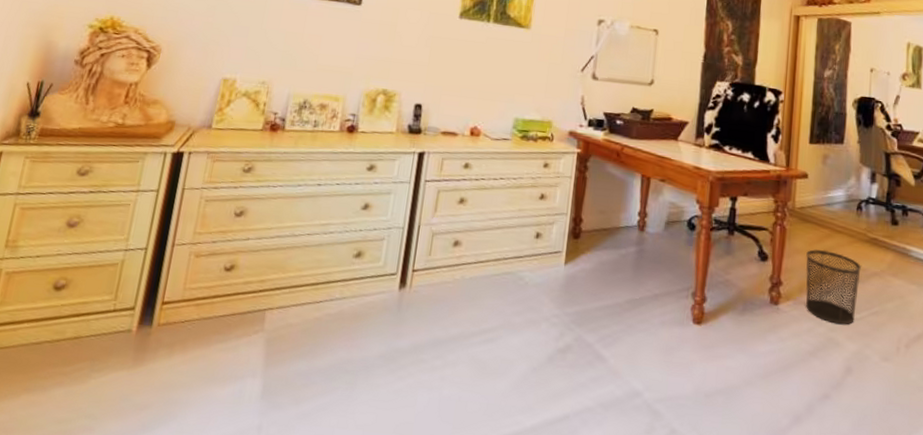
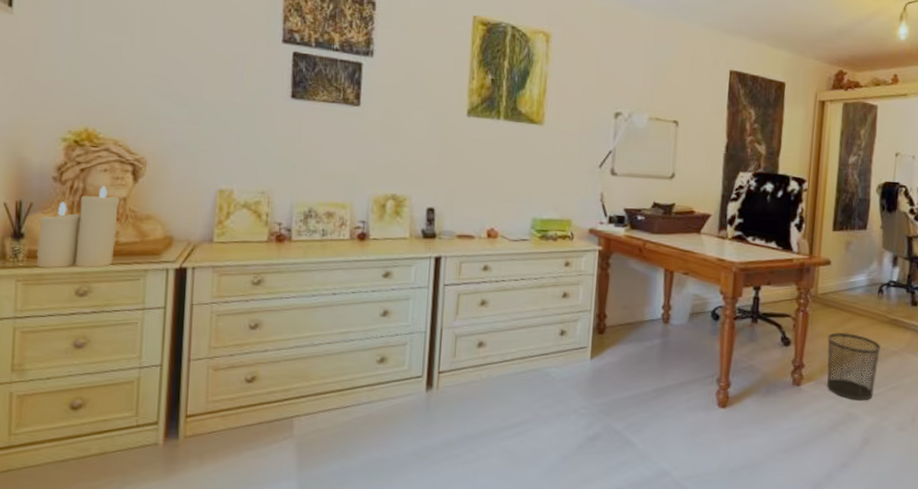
candle: none [45,71,132,149] -> present [36,186,120,269]

